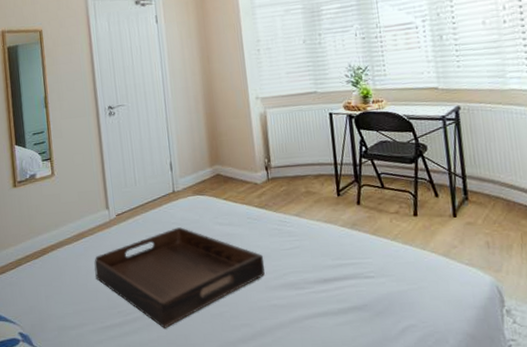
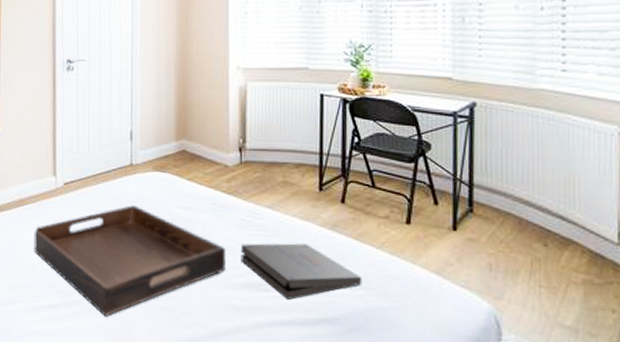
pizza box: none [276,243,383,294] -> present [240,243,362,300]

